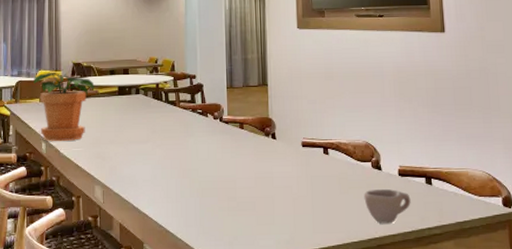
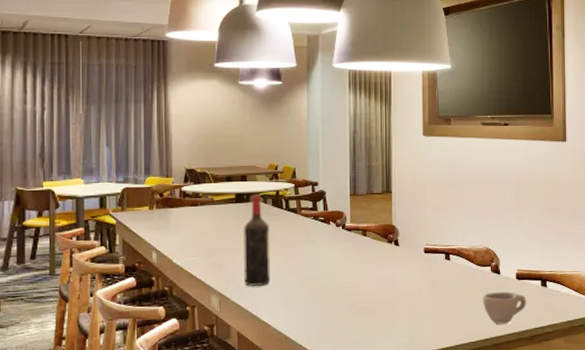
potted plant: present [34,72,95,142] -> none [142,178,210,251]
wine bottle: none [125,87,151,179] -> present [243,194,270,287]

